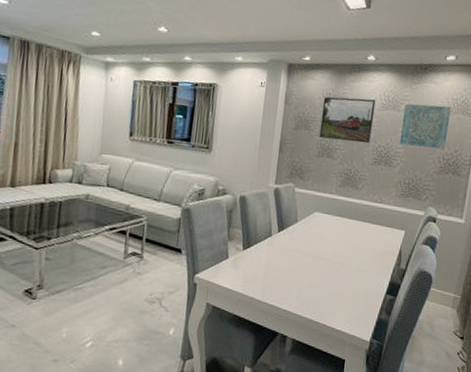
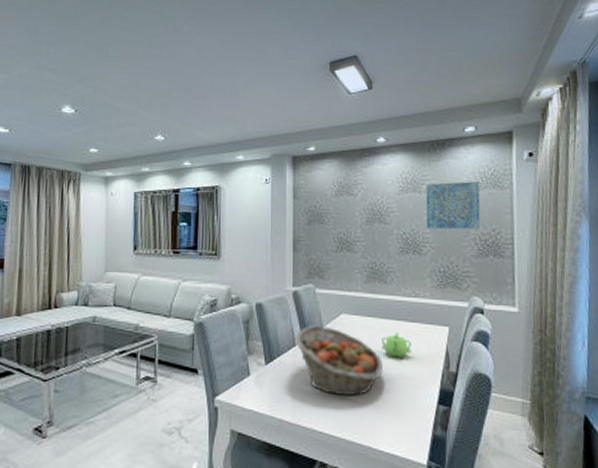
fruit basket: none [271,220,345,282] -> present [295,326,383,396]
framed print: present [319,97,376,144] -> none [335,183,394,232]
teapot: none [345,232,372,255] -> present [381,333,411,360]

